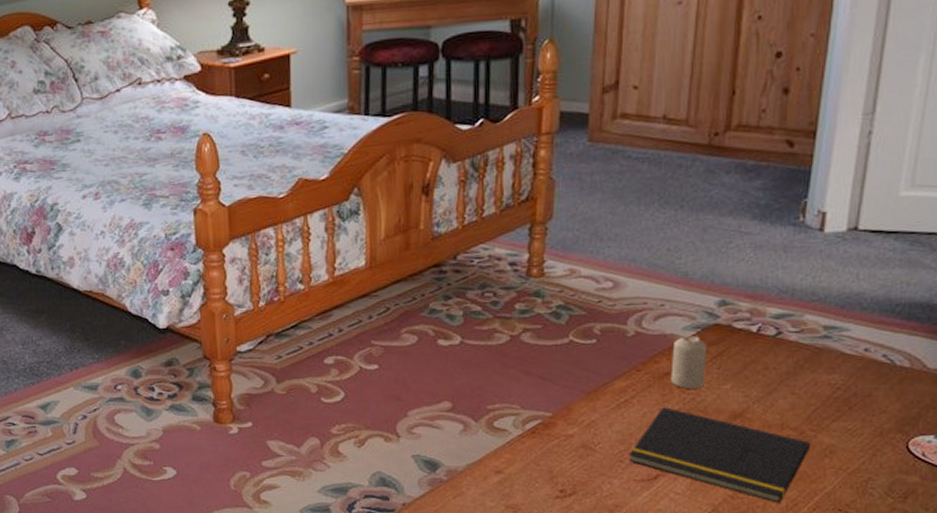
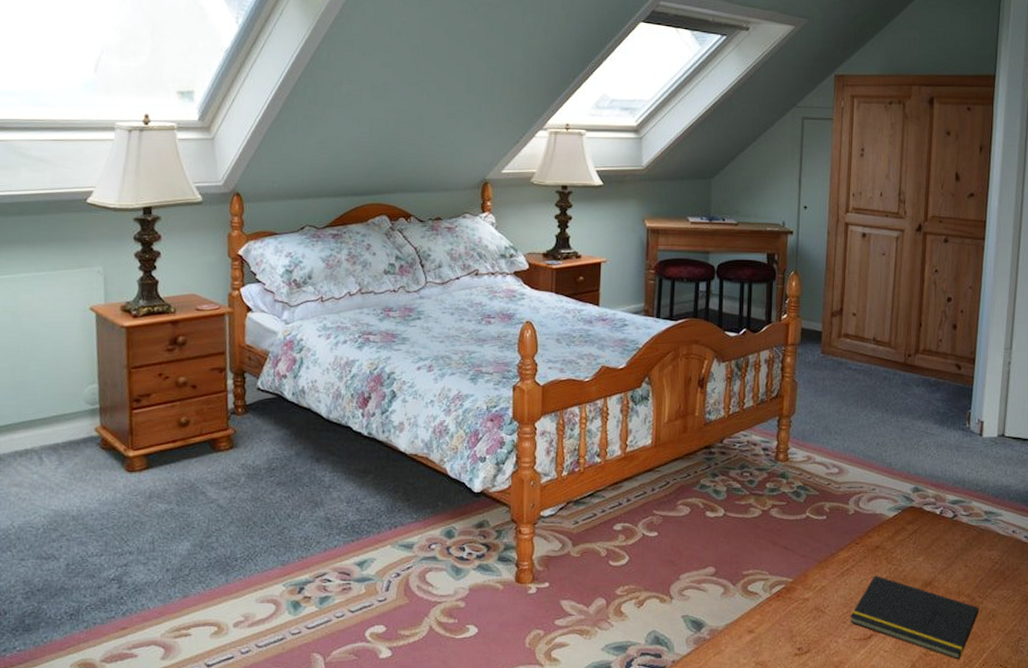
candle: present [670,336,708,389] -> none [880,516,906,560]

